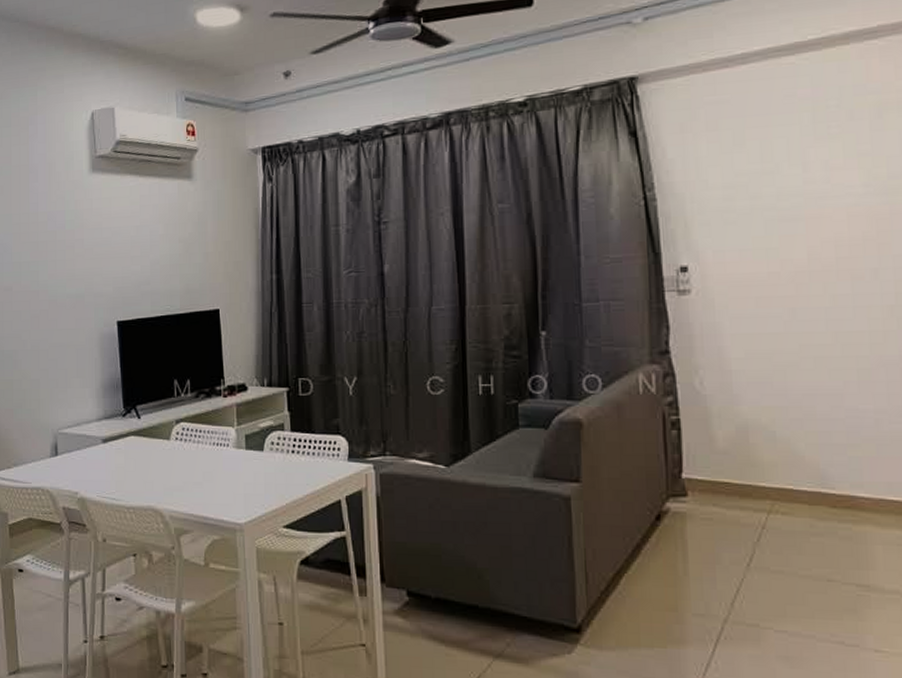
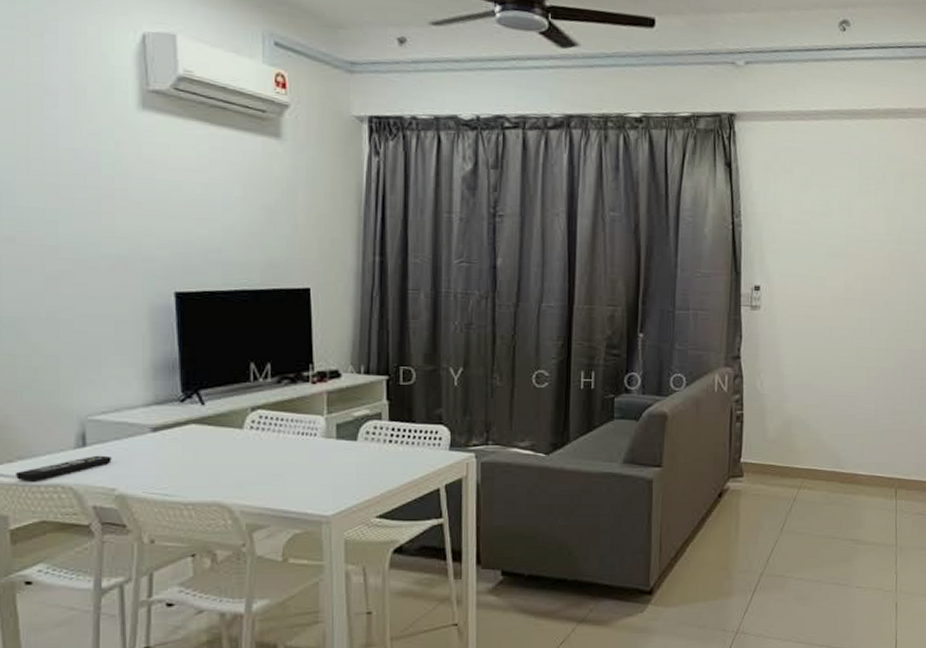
remote control: none [12,463,75,485] -> present [14,455,112,482]

